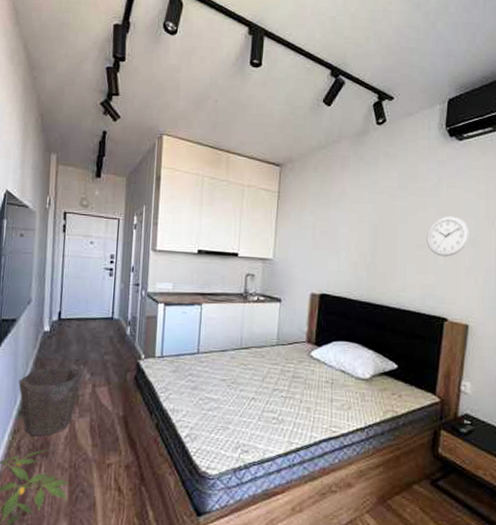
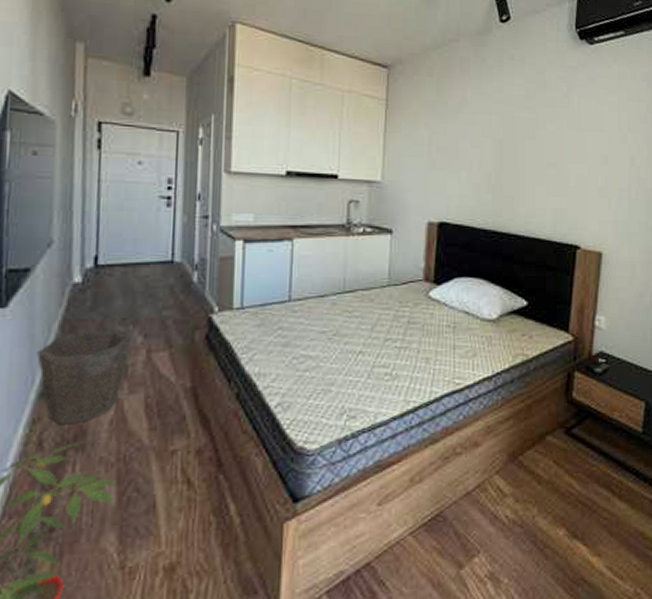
wall clock: present [426,216,469,257] -> none [557,130,602,177]

